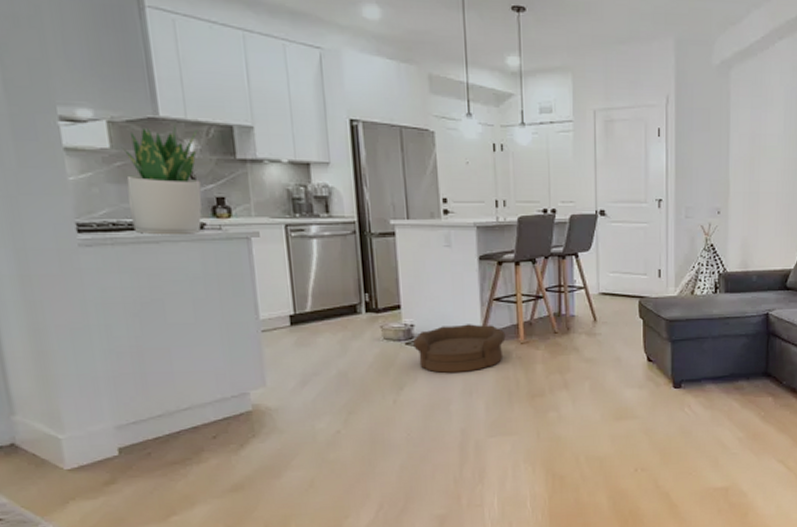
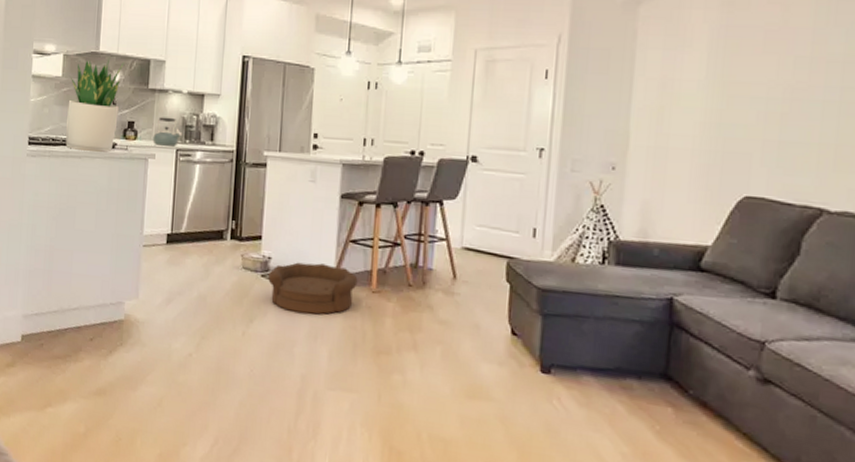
kettle: none [252,190,289,223] -> present [152,117,182,148]

